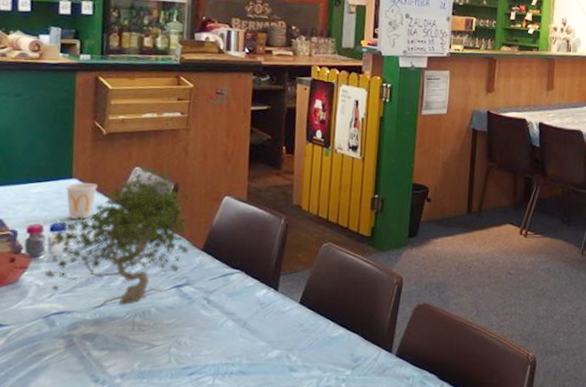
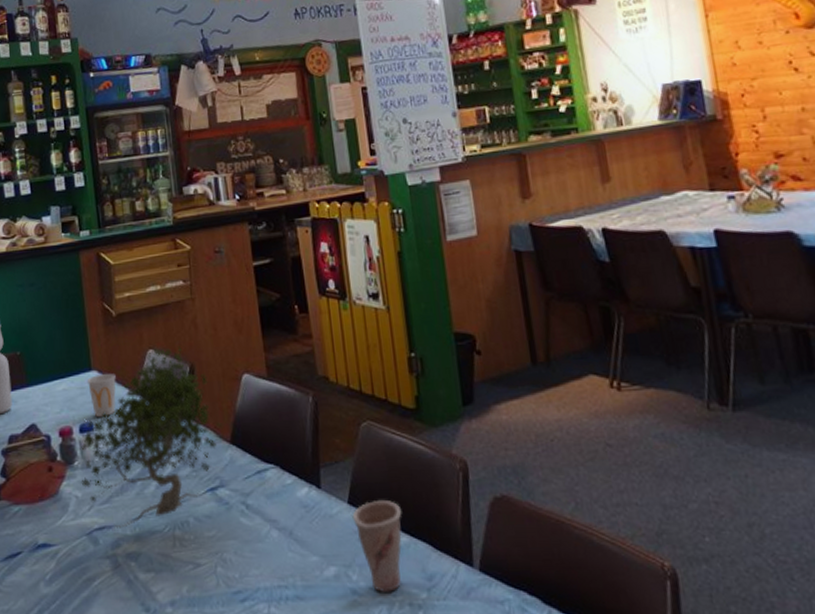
cup: none [301,303,343,369] -> present [352,500,402,592]

